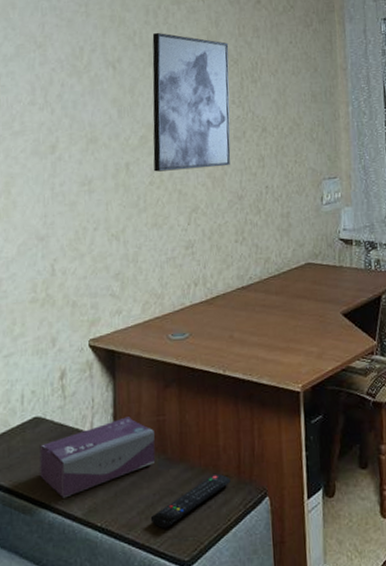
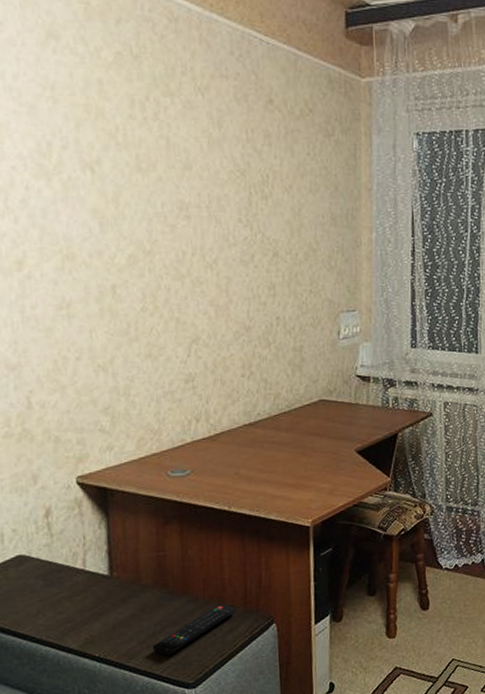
tissue box: present [39,417,156,498] -> none [25,553,156,632]
wall art: present [152,32,231,172] -> none [139,130,237,297]

